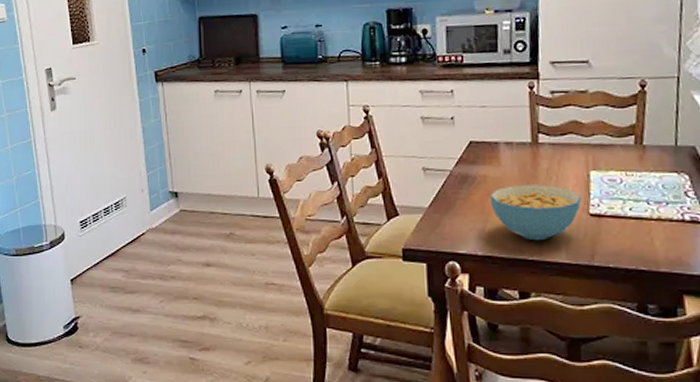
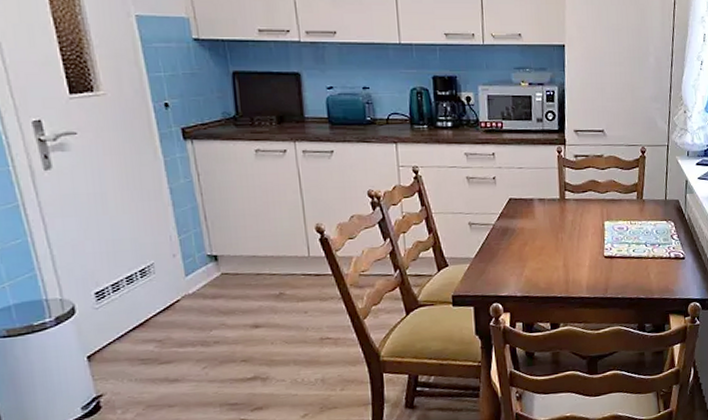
cereal bowl: present [489,185,582,241] -> none [526,234,599,281]

